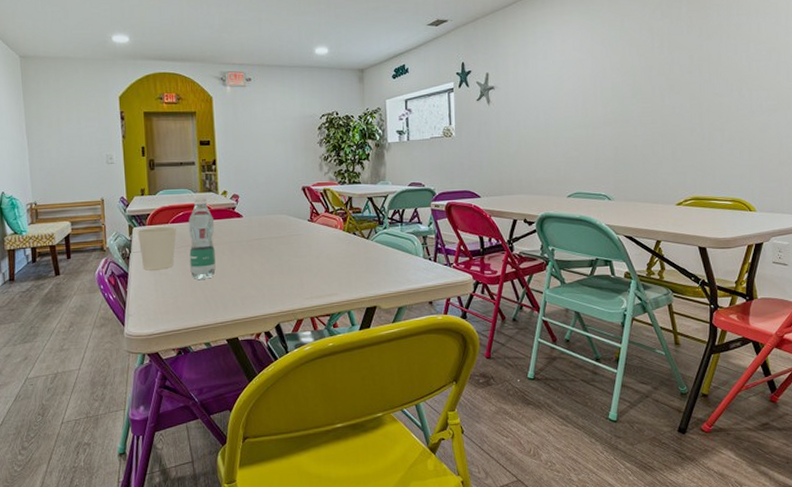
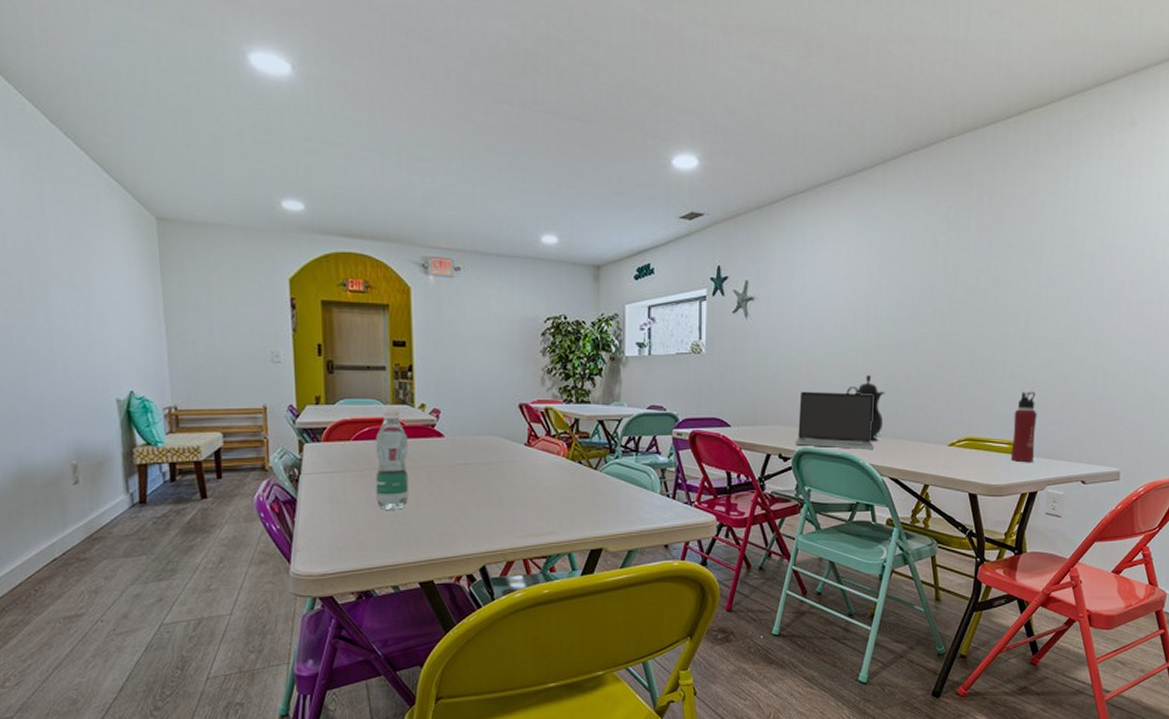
dixie cup: present [137,227,176,271] -> none [310,445,360,497]
laptop: none [538,163,608,212] -> present [795,391,873,450]
coffeepot: none [580,146,615,205] -> present [846,374,885,442]
water bottle: none [735,153,758,218] -> present [1010,391,1037,463]

